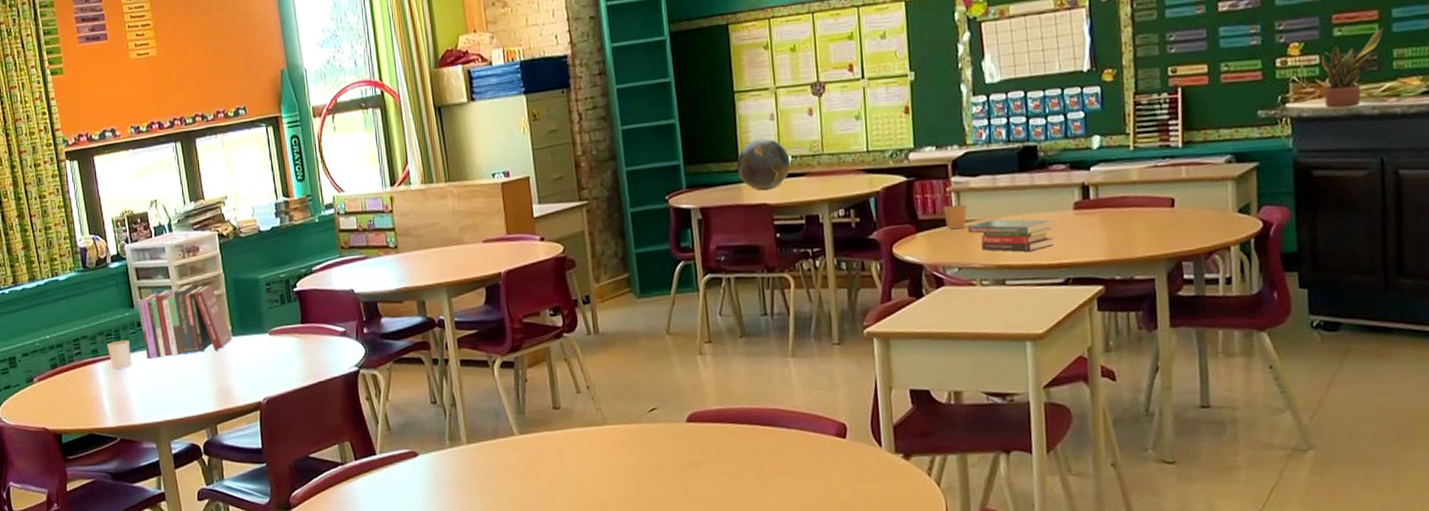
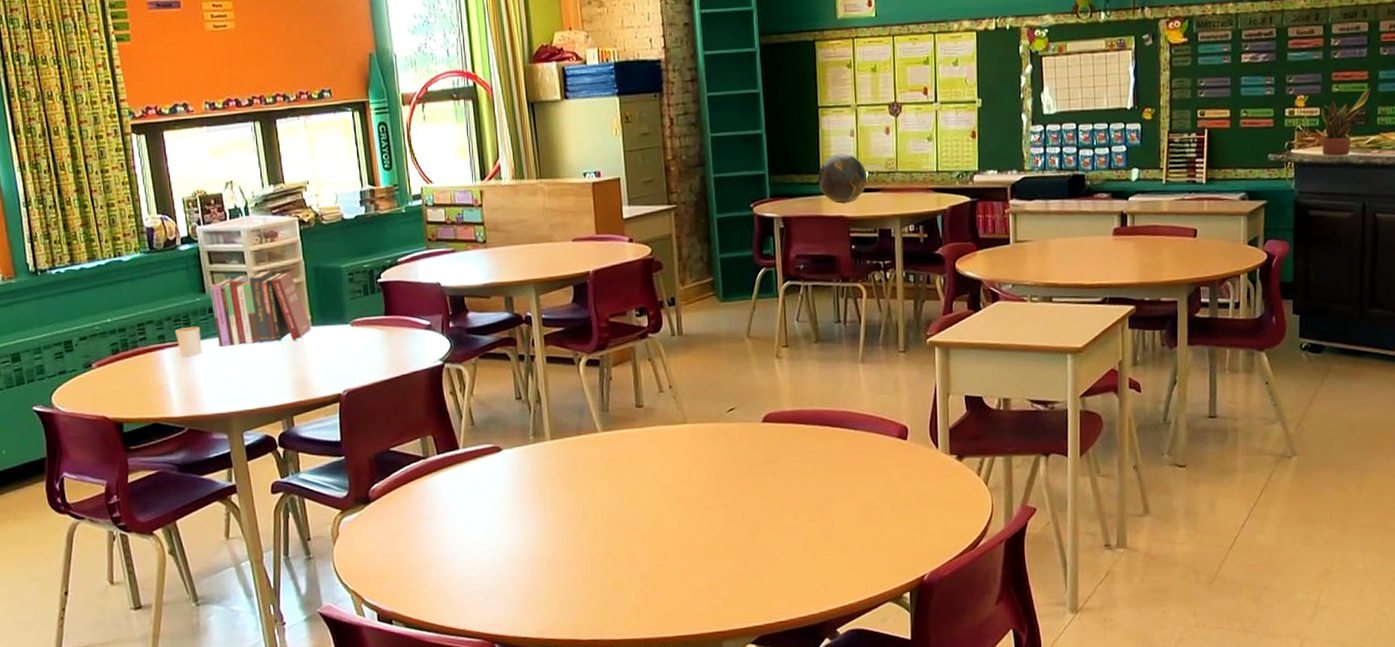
cup: present [943,205,967,230] -> none [1001,226,1022,249]
books: present [967,219,1055,252] -> none [1022,241,1096,272]

